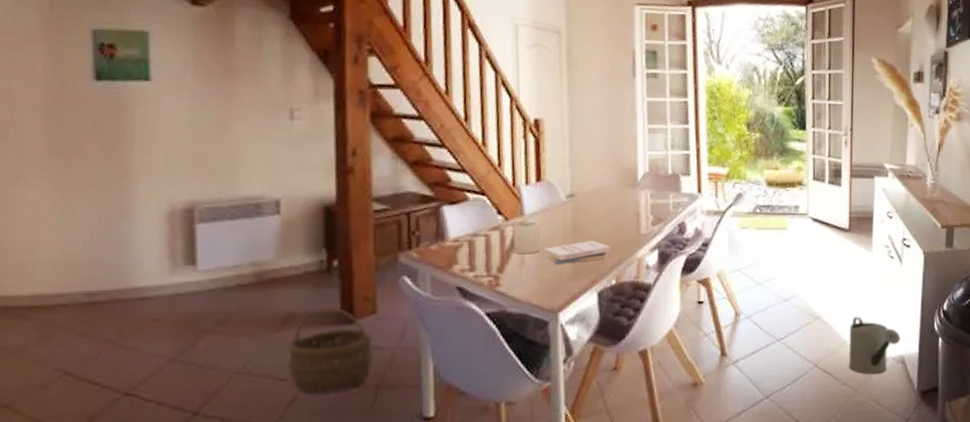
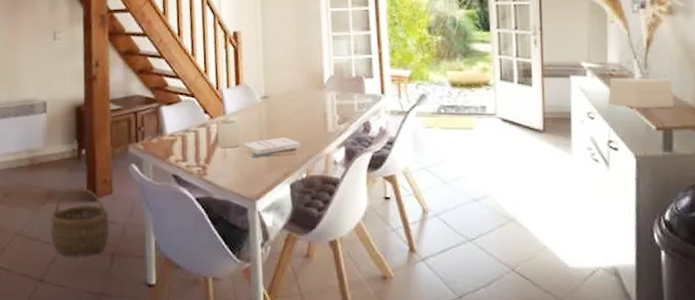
watering can: present [848,316,900,374] -> none [549,221,612,284]
decorative box: none [905,179,957,210] -> present [608,77,675,110]

